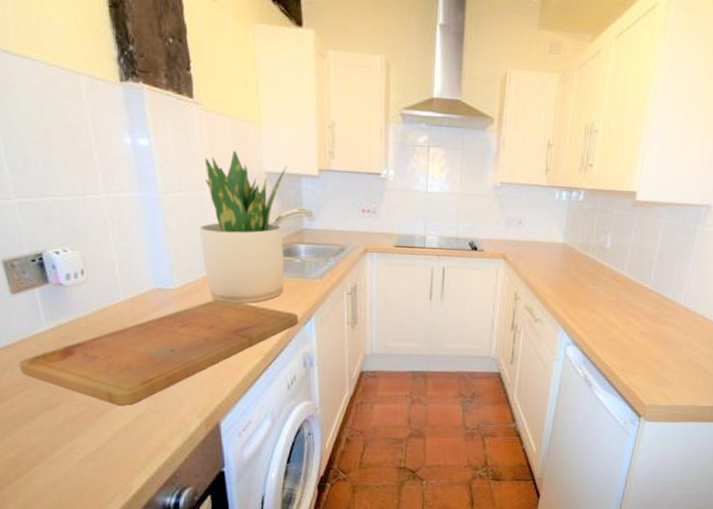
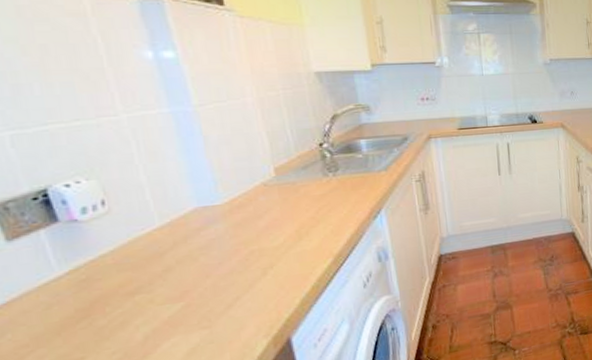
cutting board: present [19,299,299,405] -> none [24,206,368,344]
planter: present [199,150,287,304] -> none [243,53,347,209]

